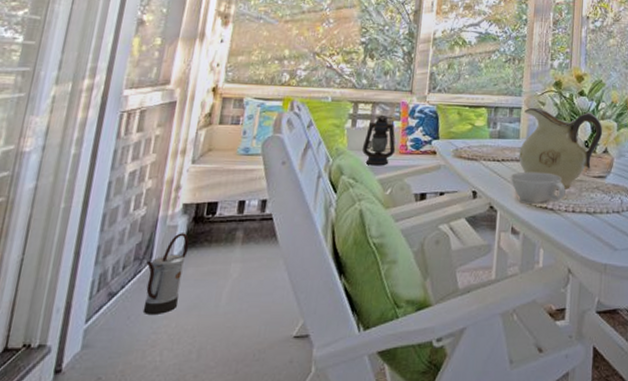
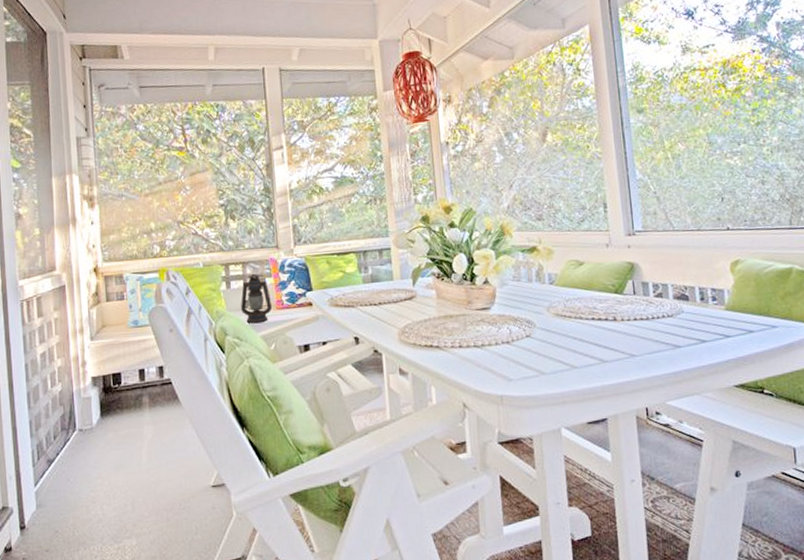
watering can: present [143,233,190,314] -> none [72,403,106,476]
cup: present [510,171,566,205] -> none [390,310,449,345]
pitcher: present [519,107,603,190] -> none [394,244,481,327]

